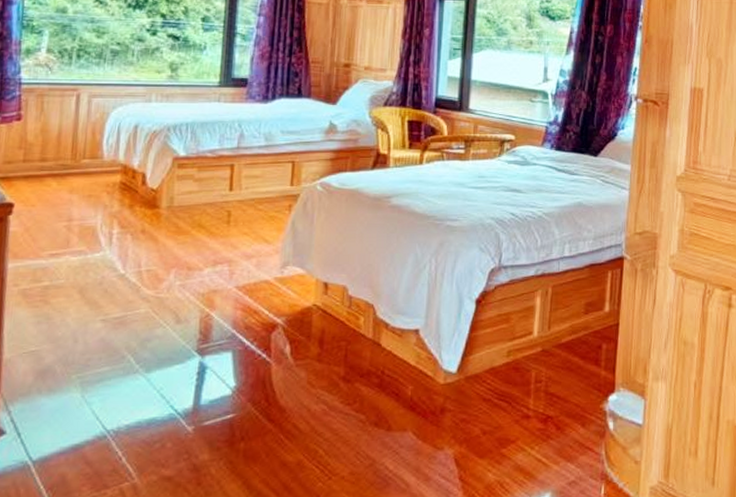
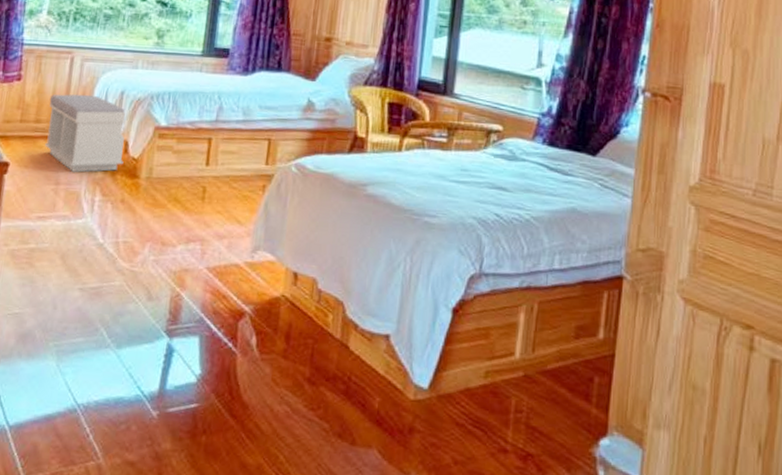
bench: none [53,130,142,207] -> present [45,94,127,173]

